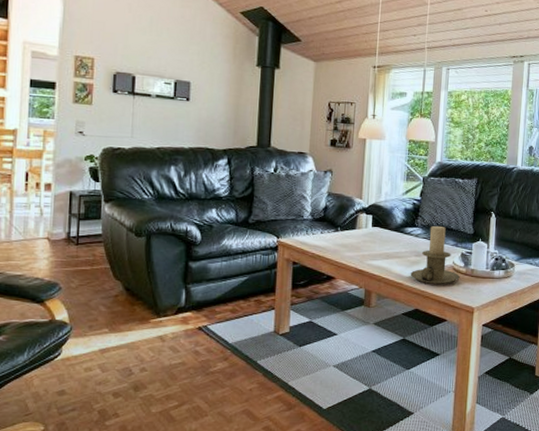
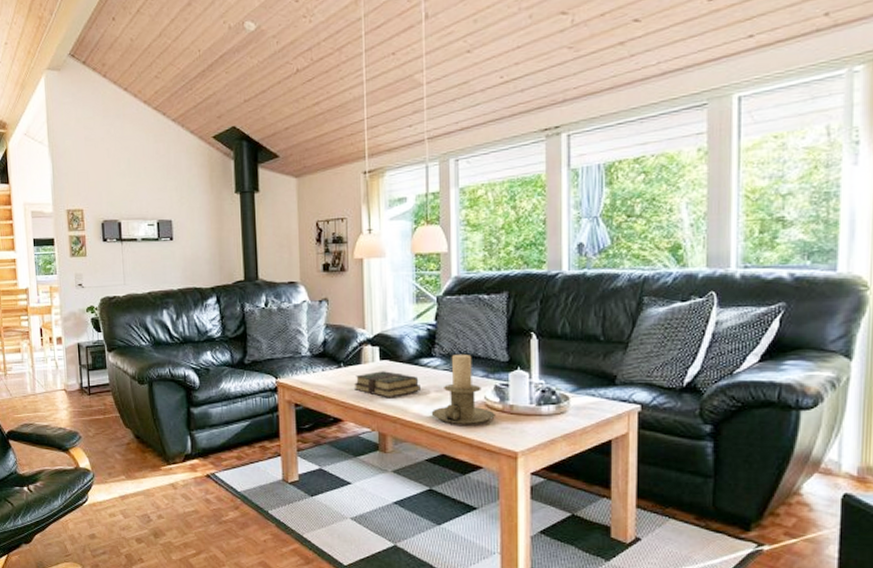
book: none [347,236,404,260] -> present [353,371,421,399]

